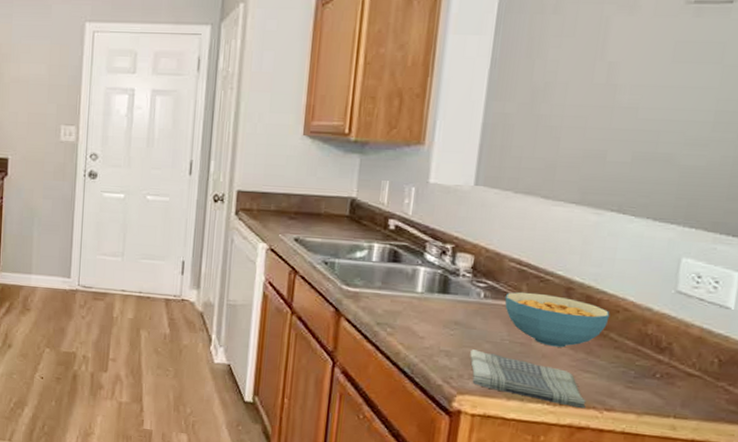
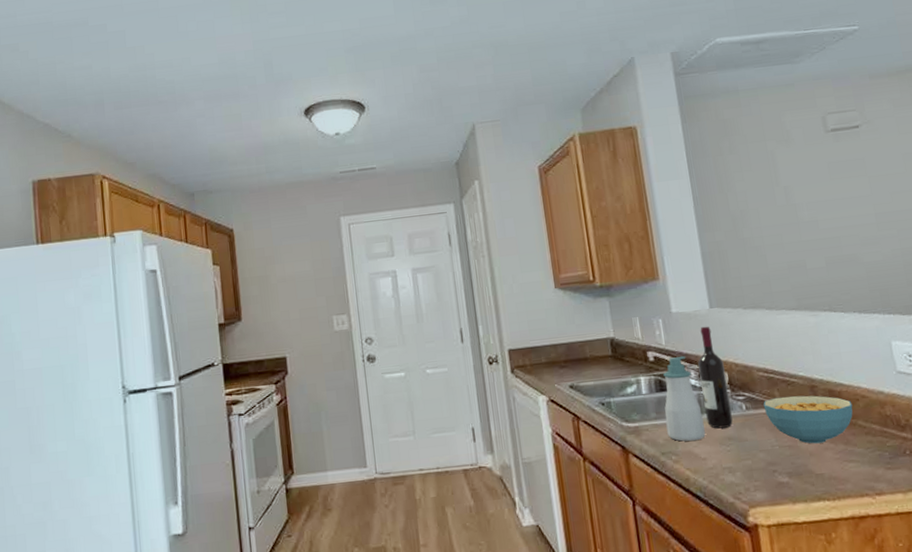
soap bottle: none [388,229,434,318] -> present [663,355,706,442]
wine bottle: none [436,203,473,312] -> present [698,326,733,429]
dish towel: present [470,349,586,409] -> none [749,460,860,498]

